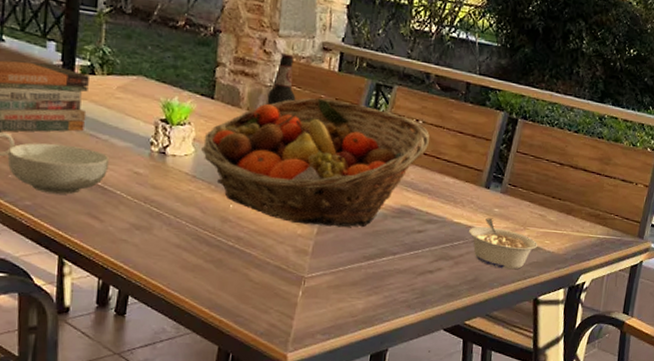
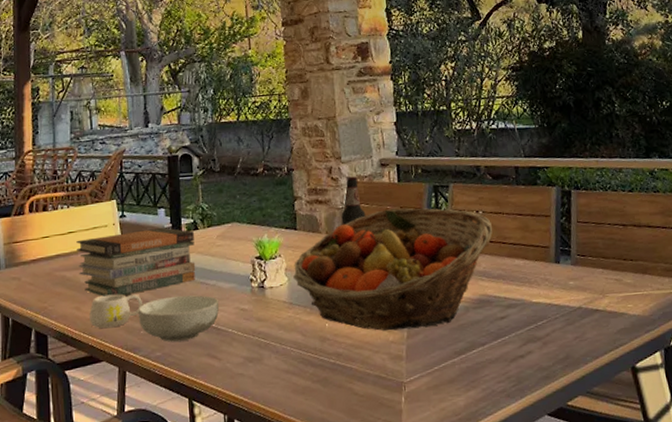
legume: present [469,219,538,270] -> none [549,293,622,342]

